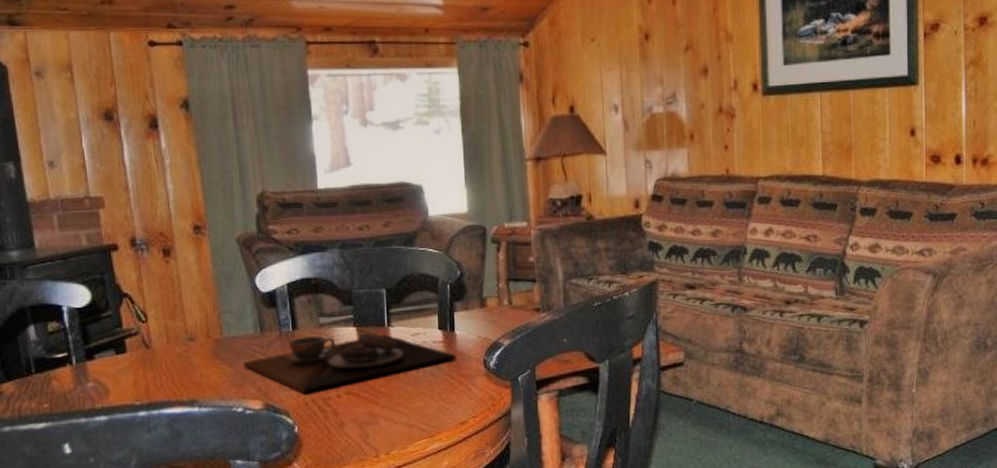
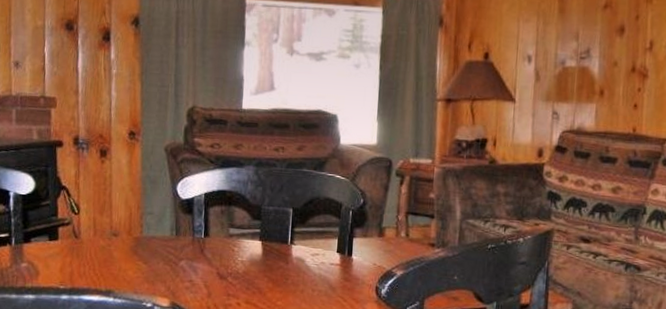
place setting: present [244,332,457,395] -> none [157,243,351,299]

